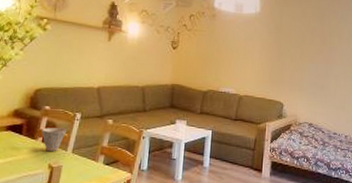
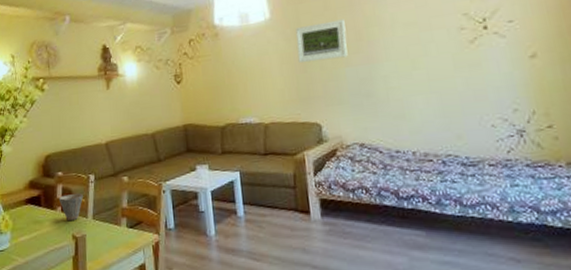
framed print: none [275,25,315,55] -> present [295,19,348,63]

